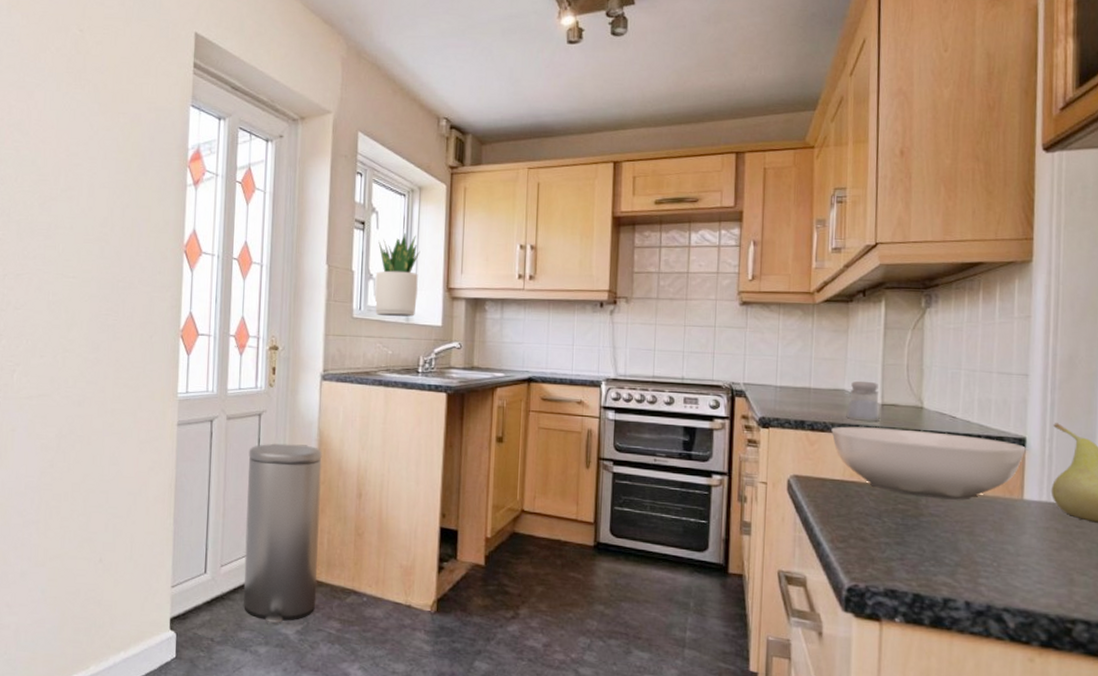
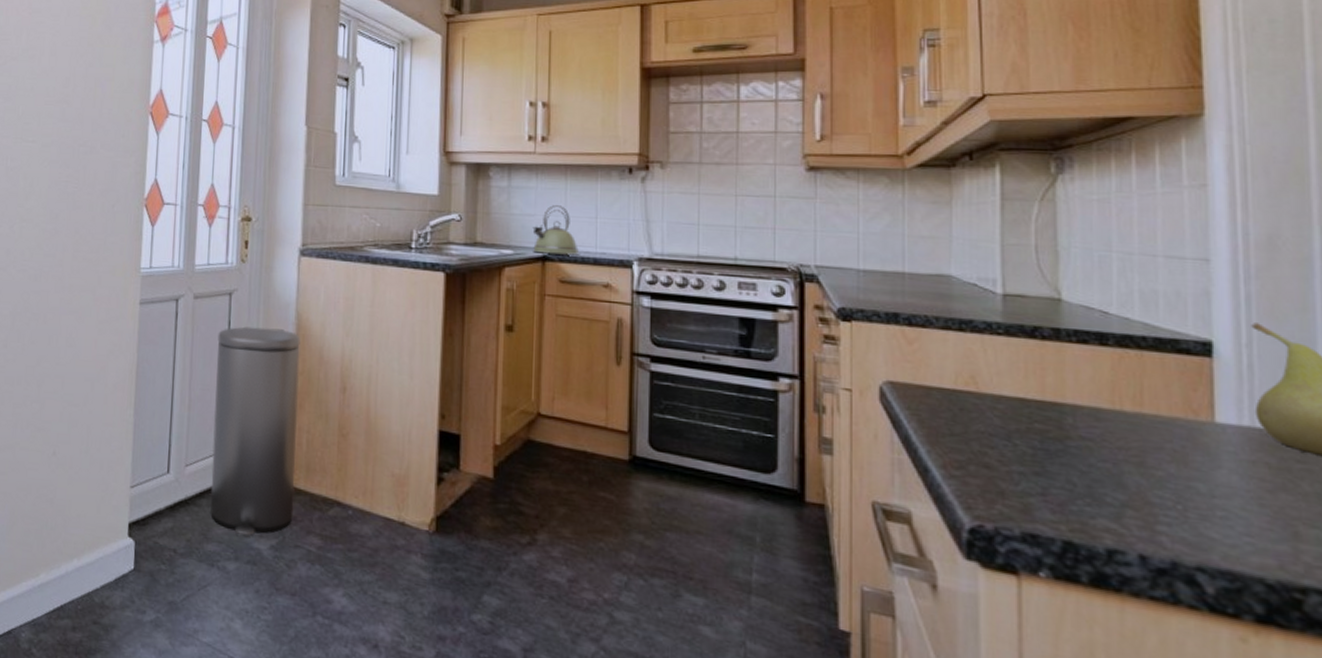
planter: present [374,232,420,317] -> none [360,89,413,185]
kettle: none [520,334,559,377] -> present [532,205,580,255]
bowl: present [831,426,1026,500] -> none [936,321,1213,421]
salt shaker: present [846,381,880,422] -> none [955,264,1001,317]

